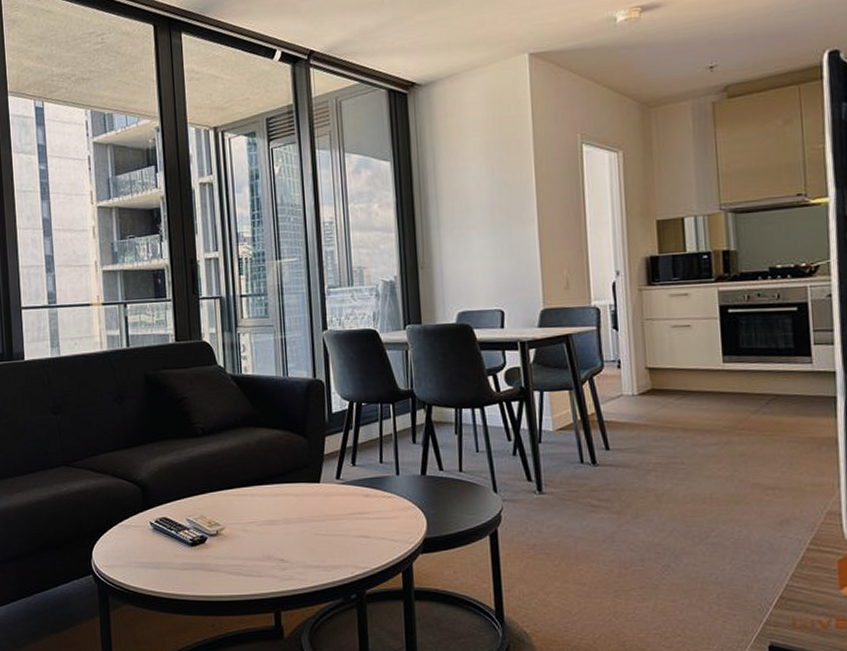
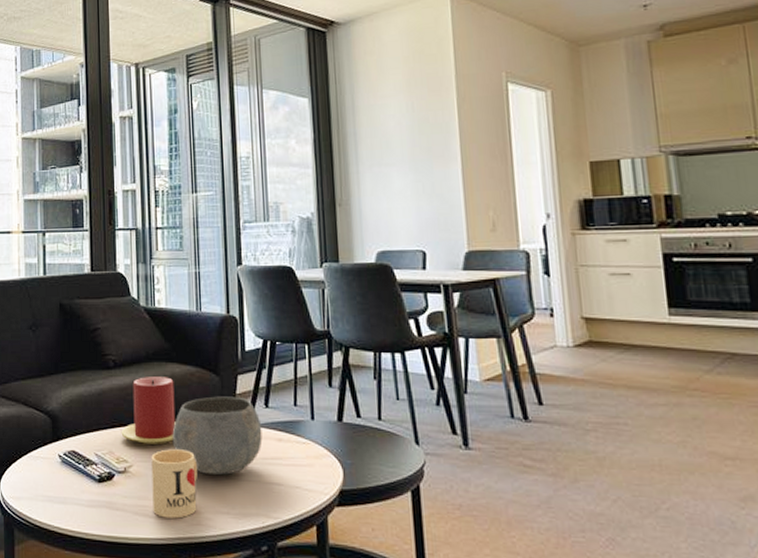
candle: none [212,442,266,507] -> present [121,377,176,444]
mug: none [242,510,289,575] -> present [151,449,197,519]
bowl: none [262,457,350,533] -> present [172,396,263,476]

